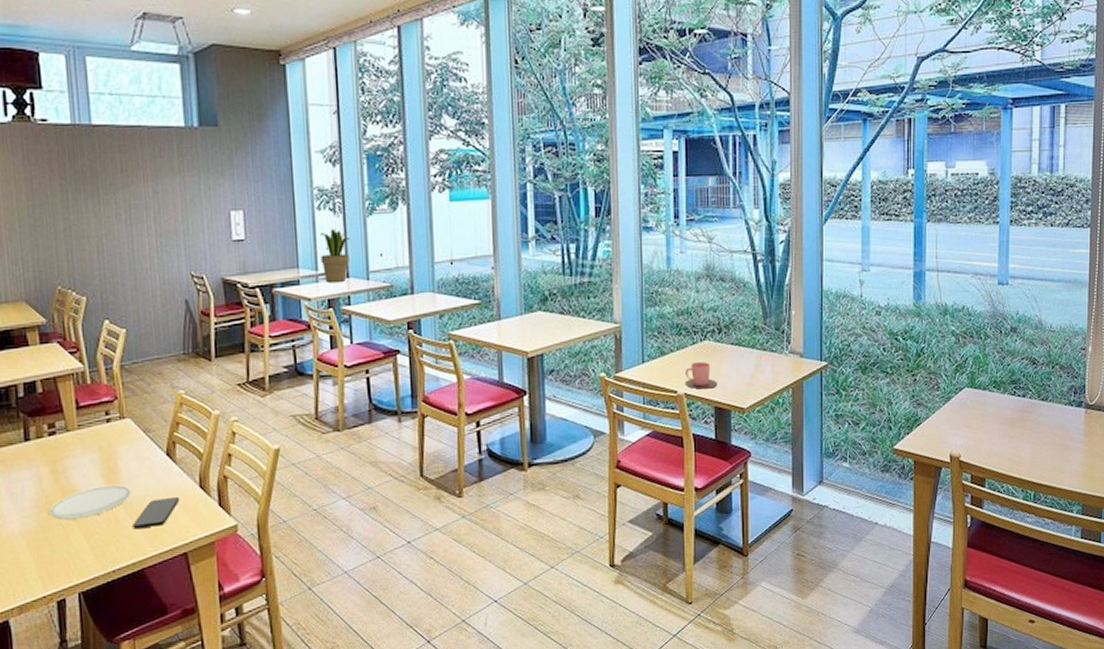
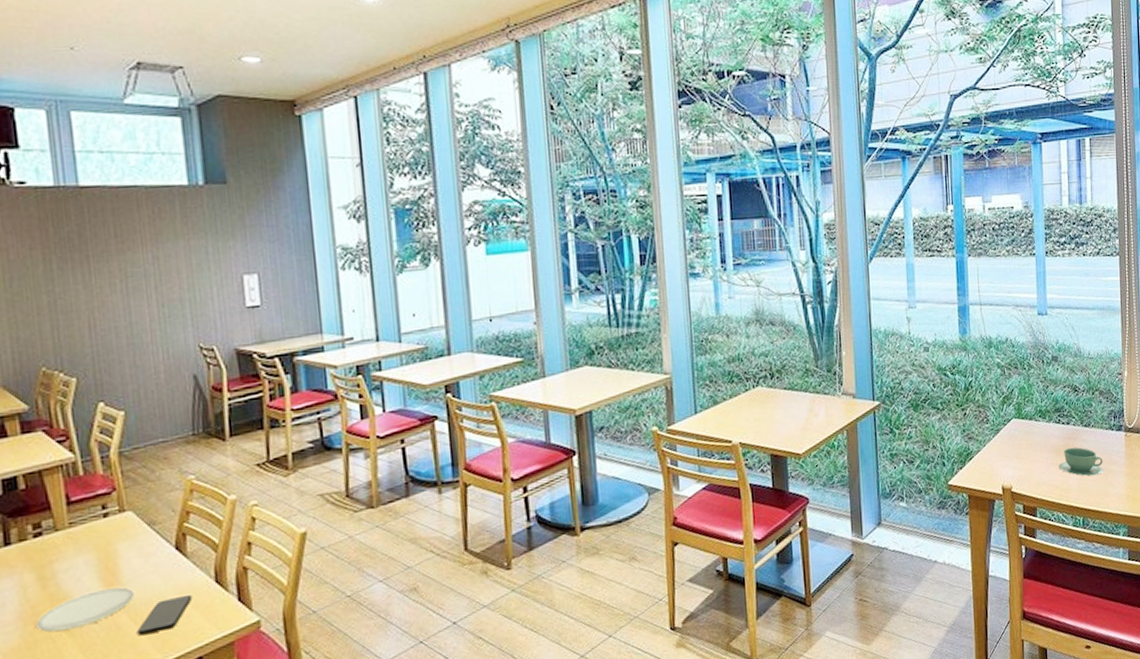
potted plant: present [320,228,350,282] -> none [346,289,379,348]
cup: present [685,362,717,389] -> none [739,409,772,438]
teacup: none [1011,420,1060,451] -> present [1059,447,1104,476]

